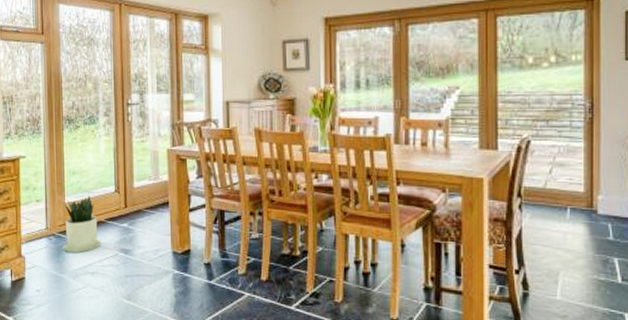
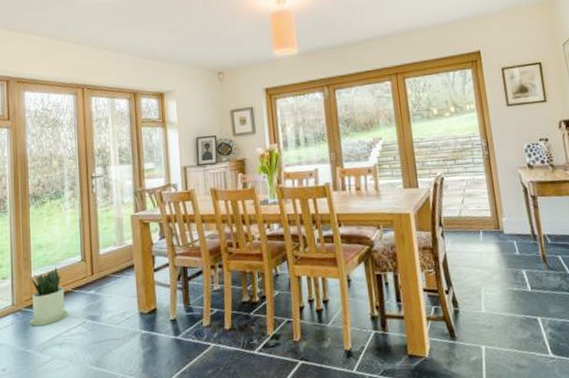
picture frame: none [241,69,266,103] -> present [196,135,218,167]

